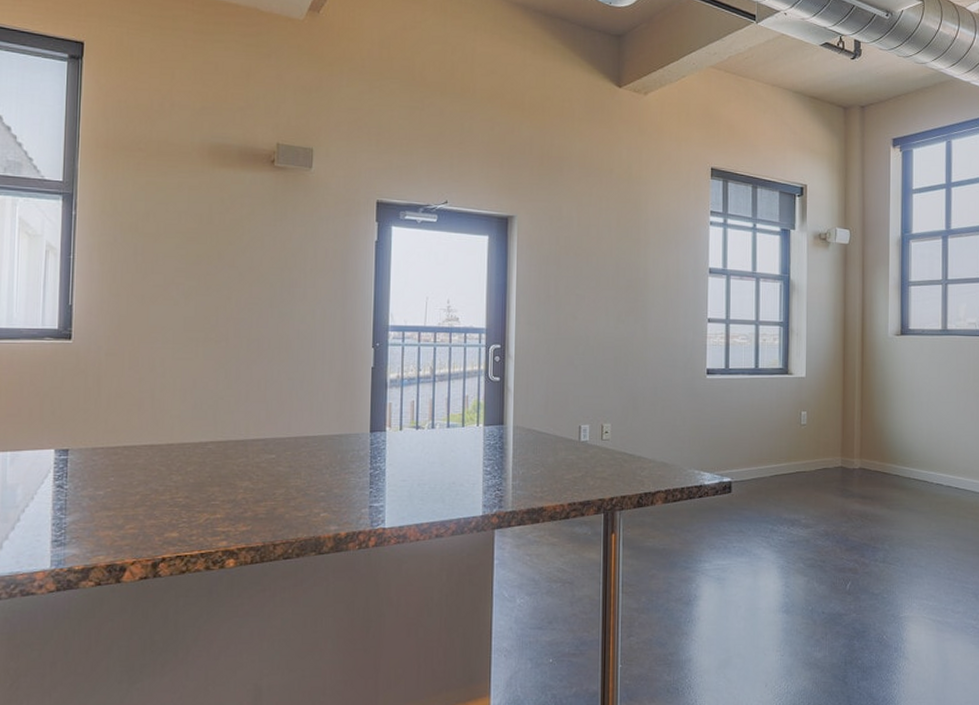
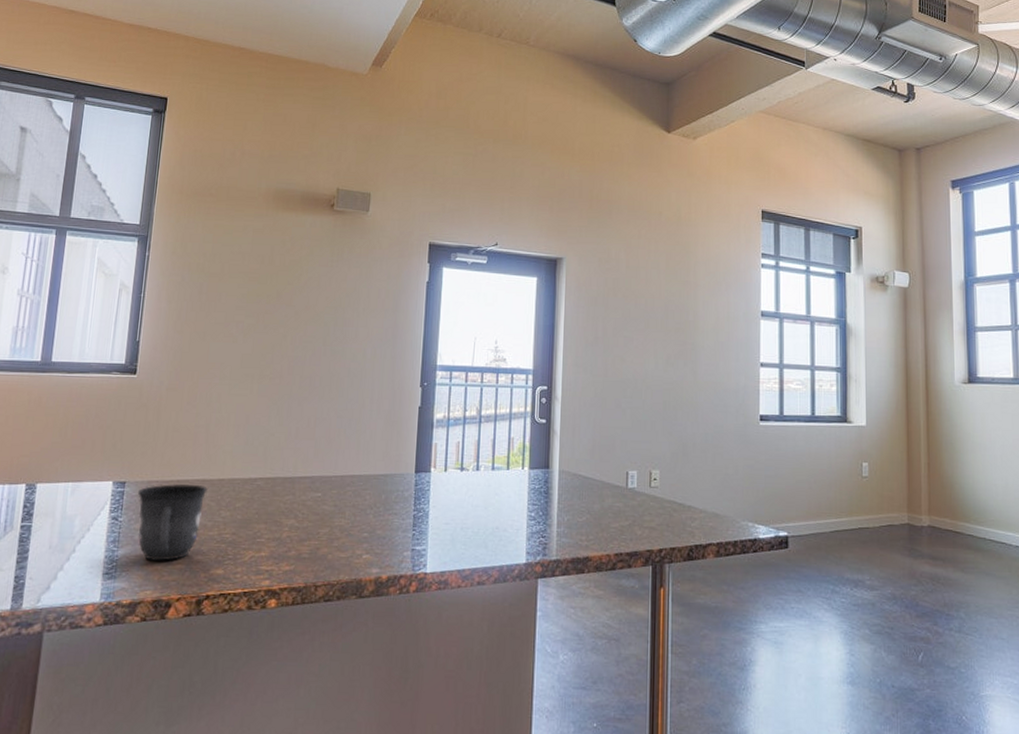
mug: none [83,450,156,527] -> present [138,484,208,561]

